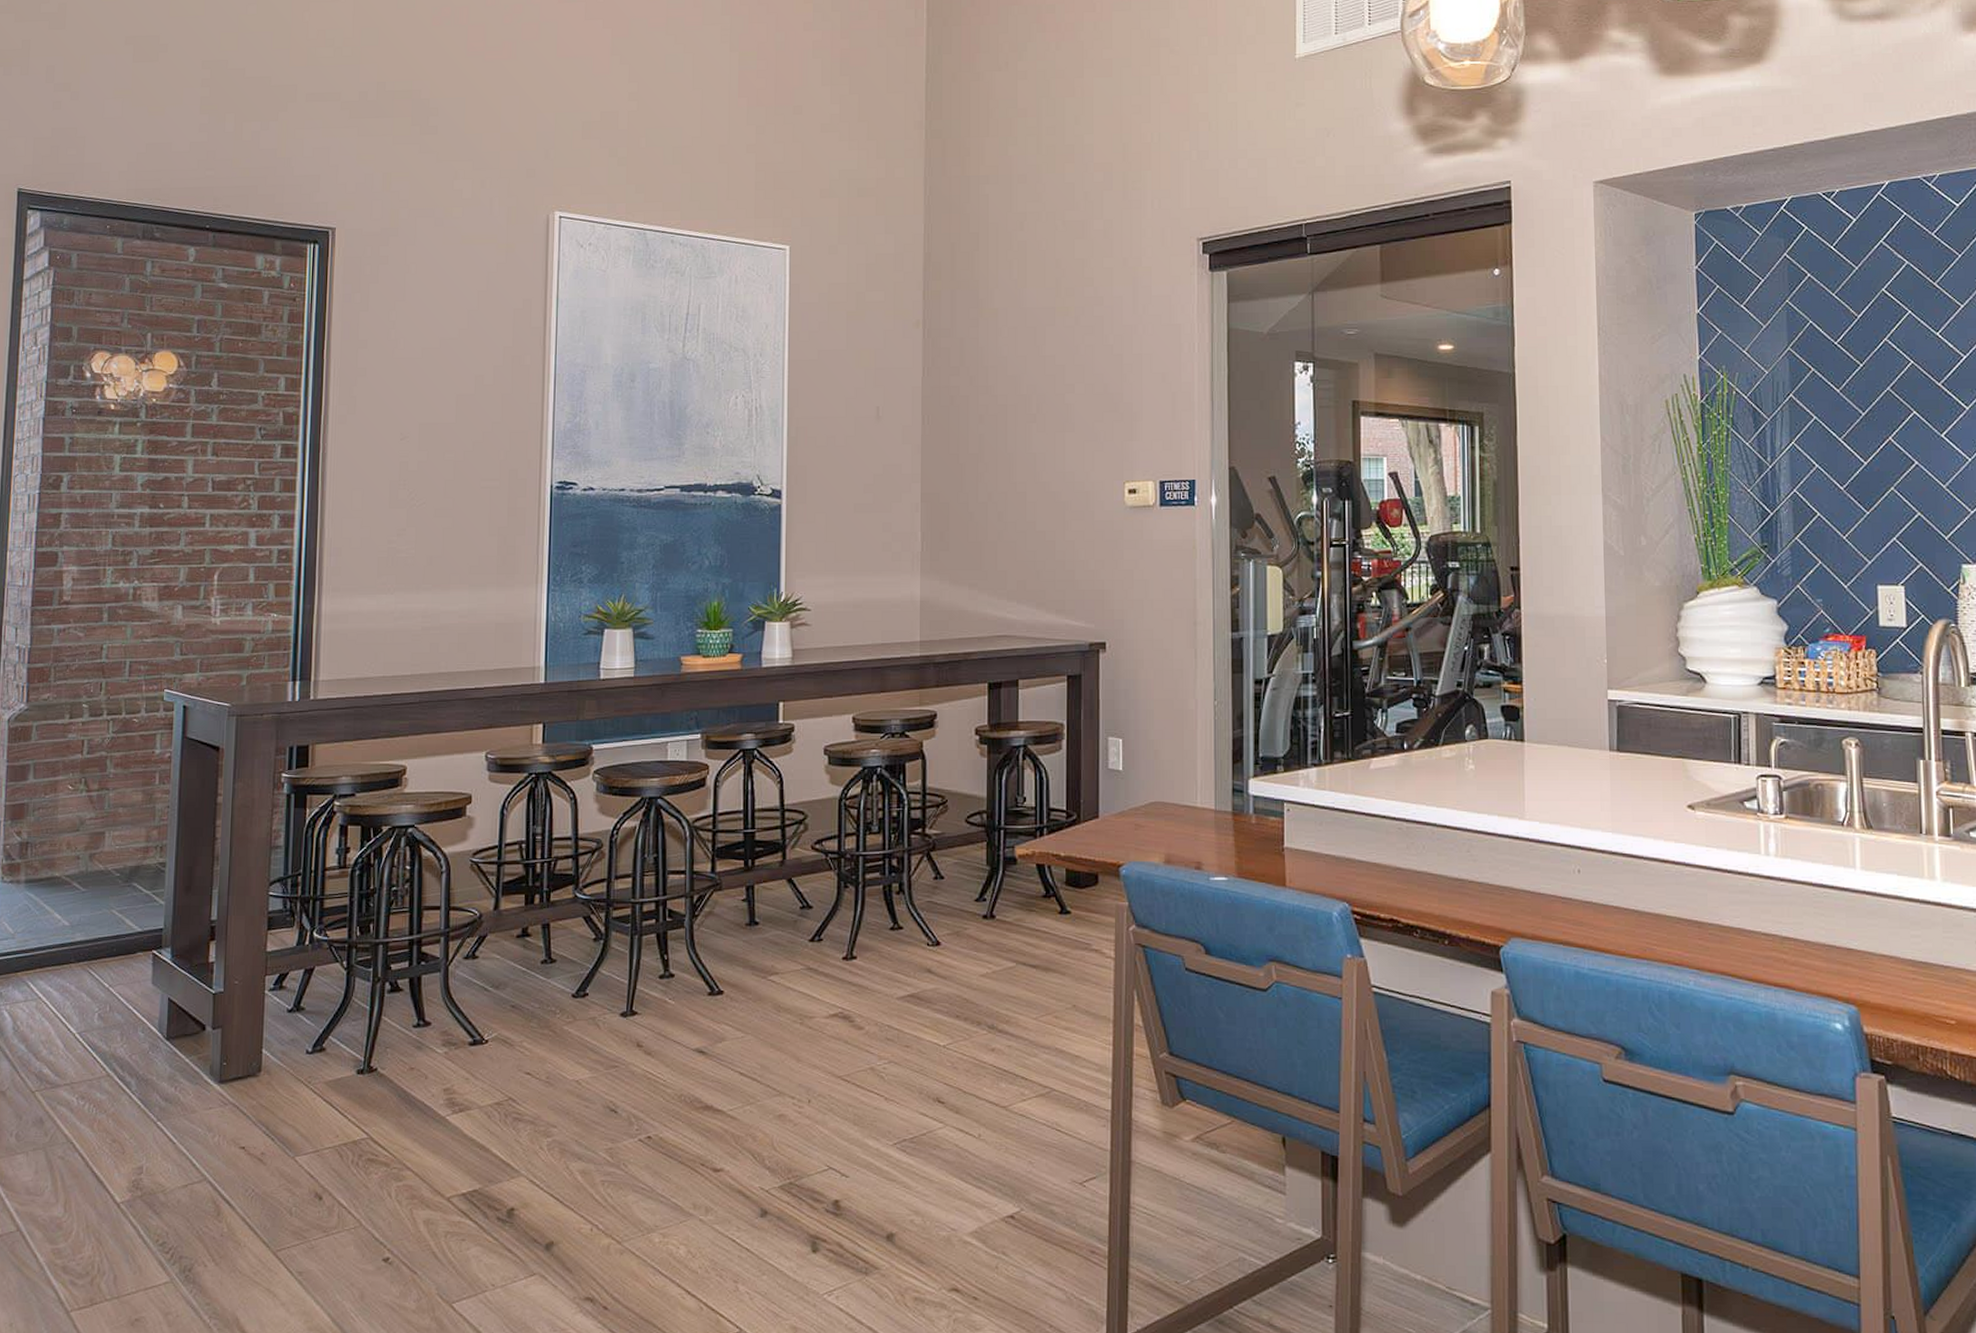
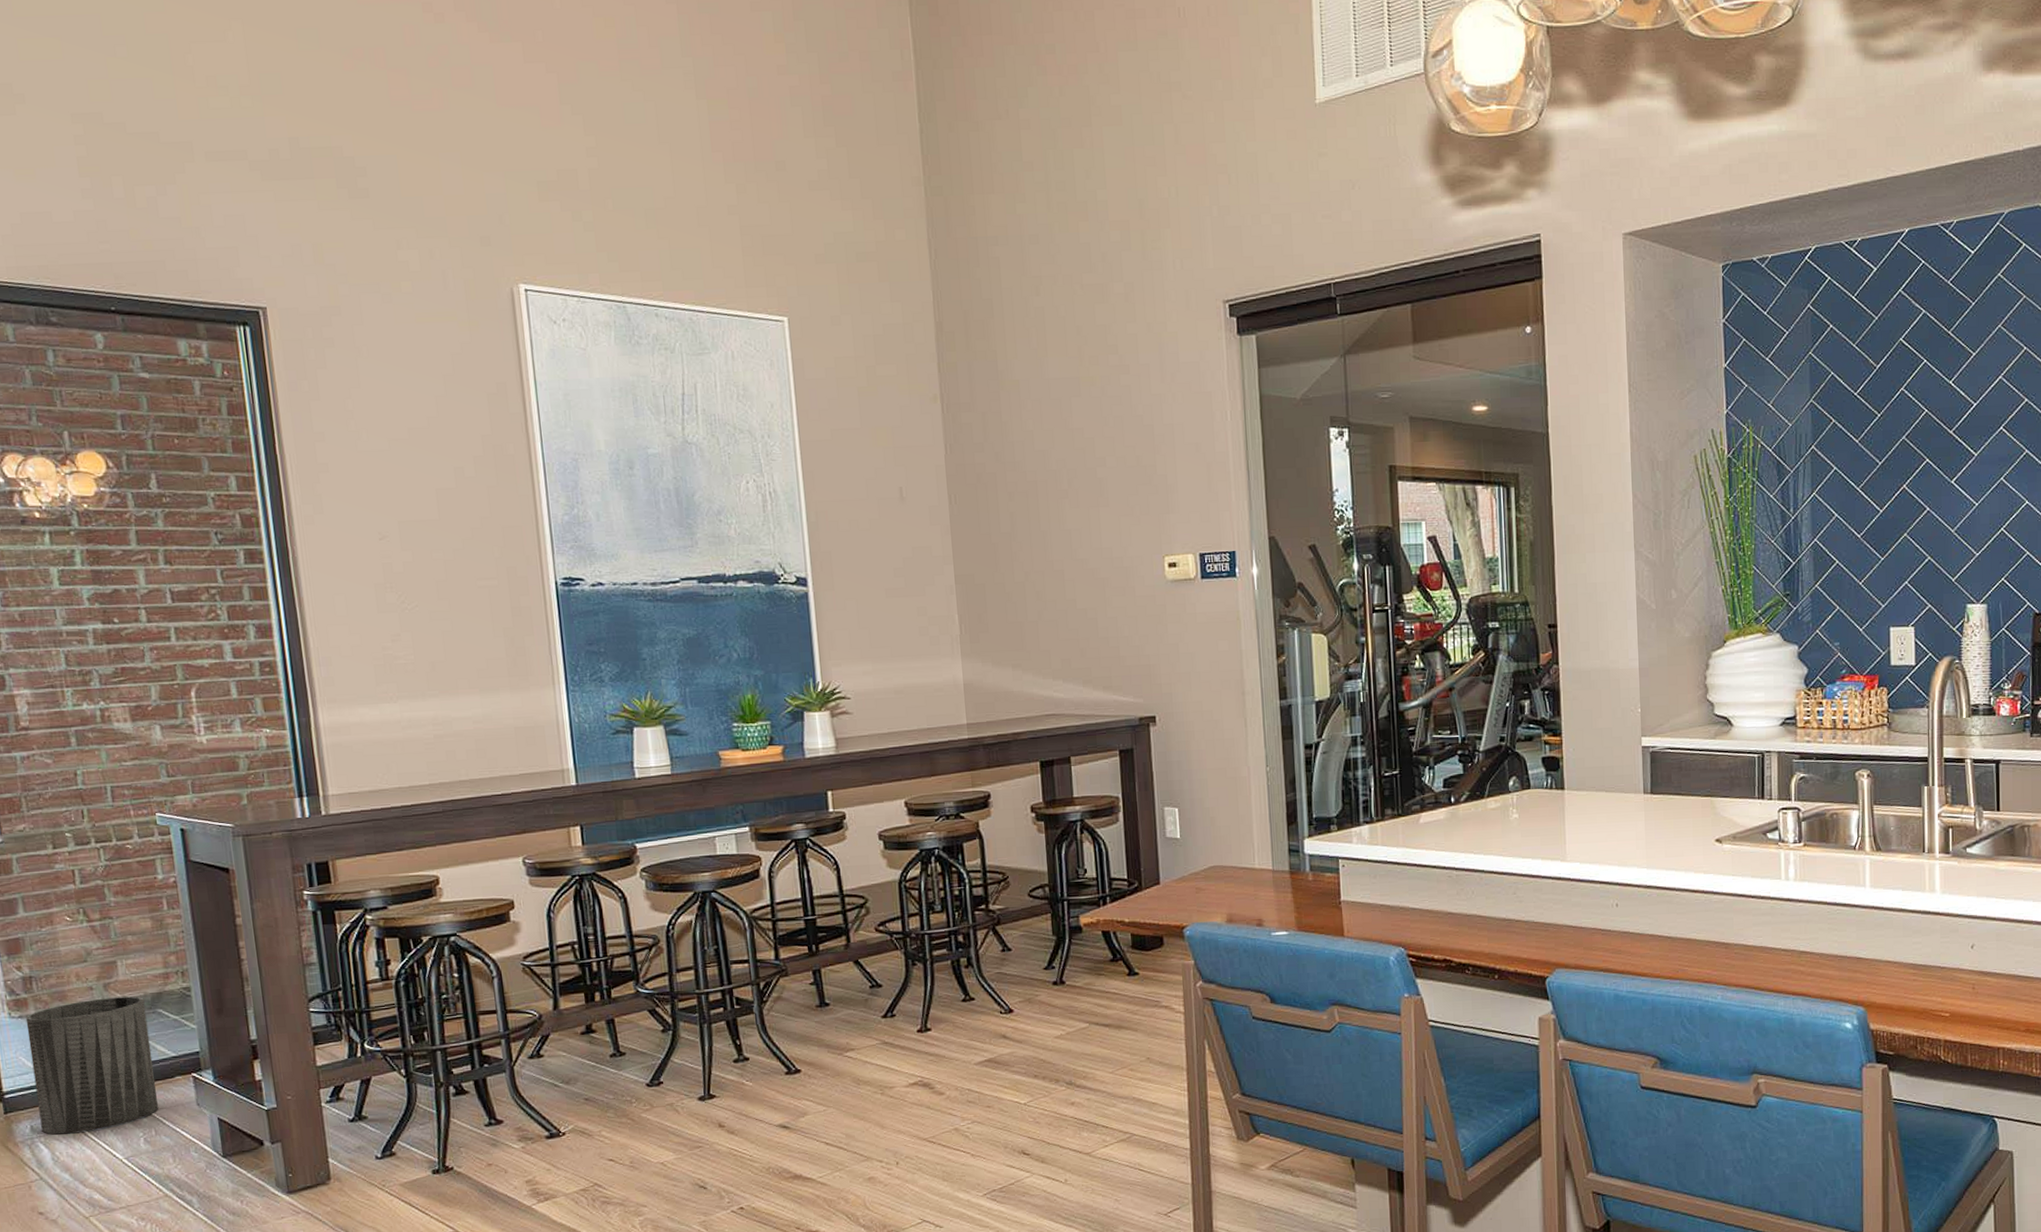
trash can: none [9,868,123,1004] -> present [25,996,158,1135]

